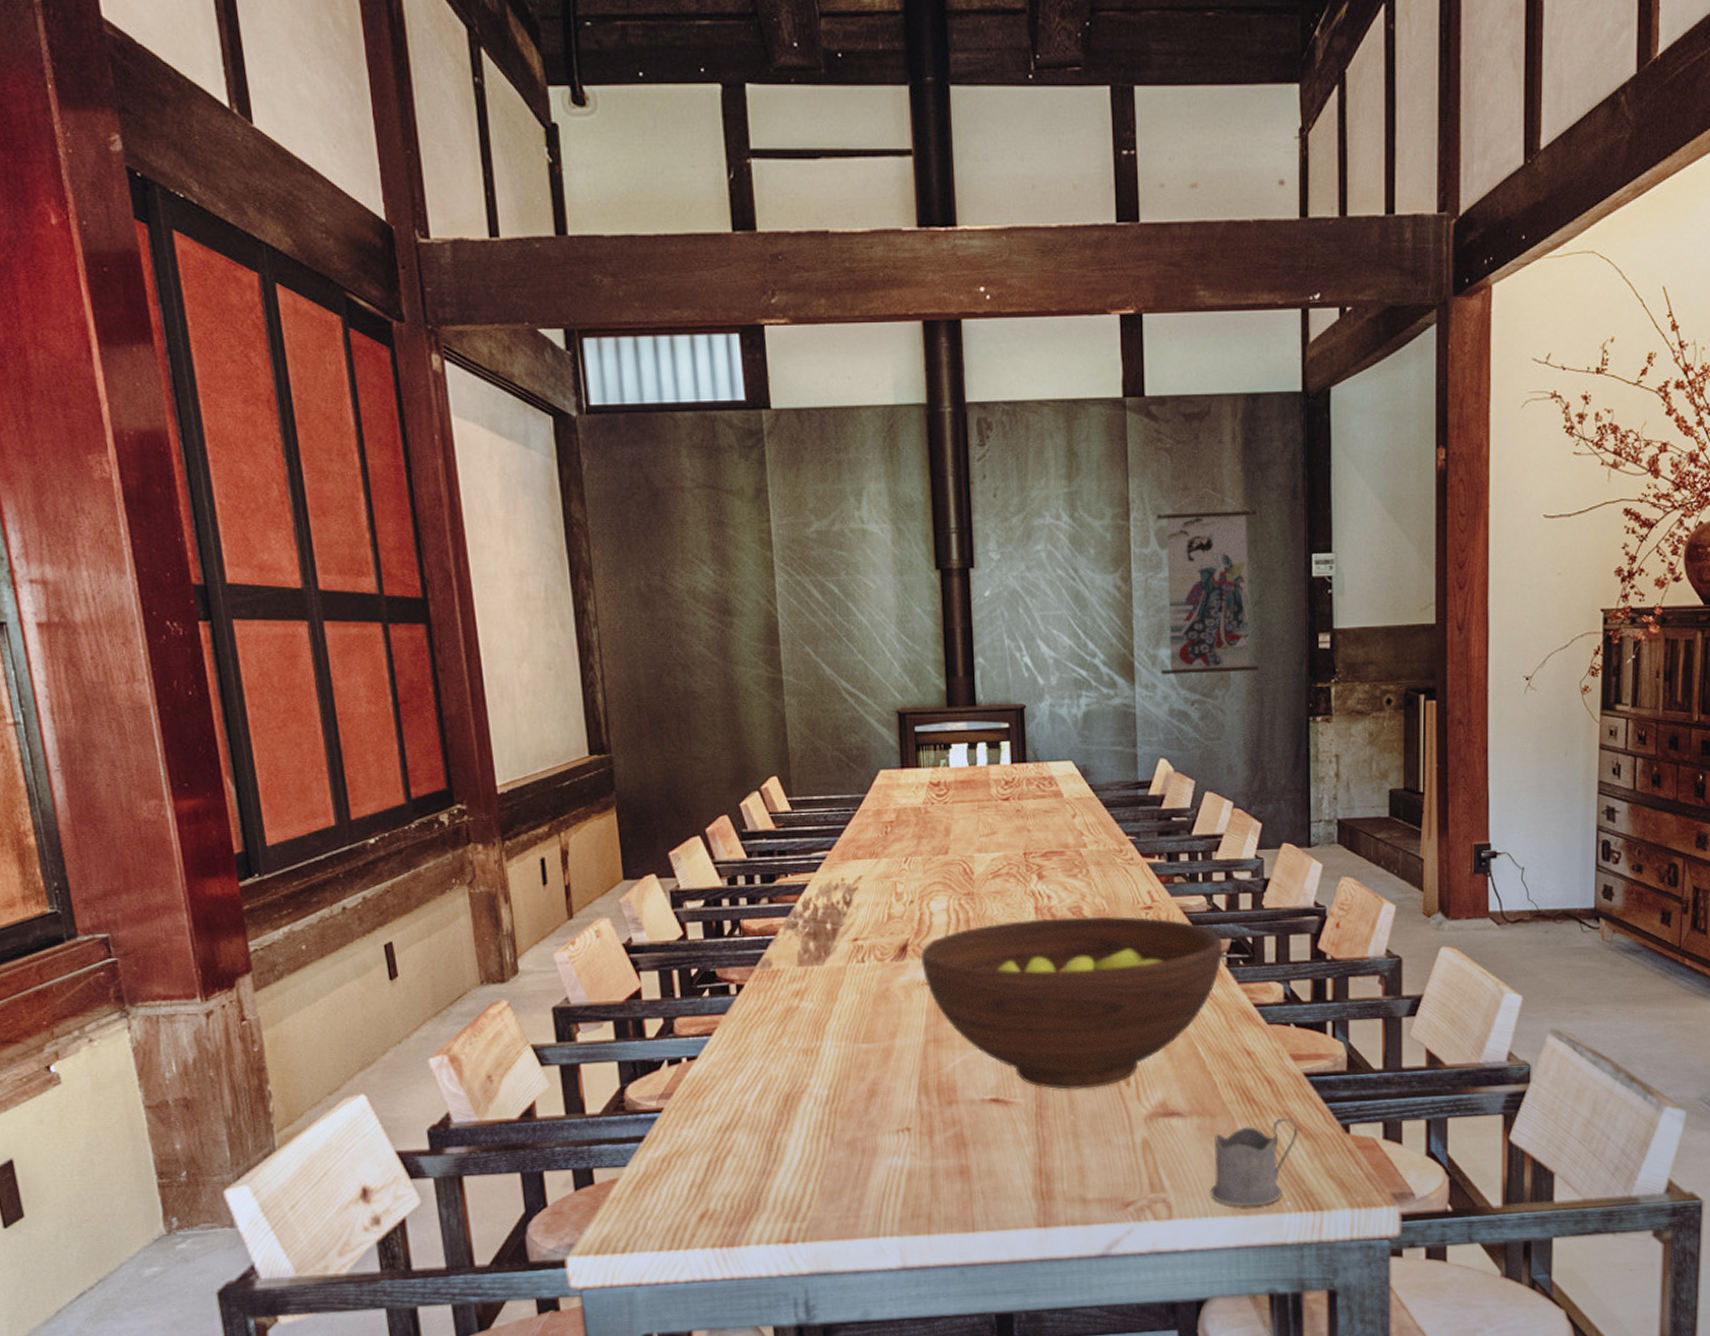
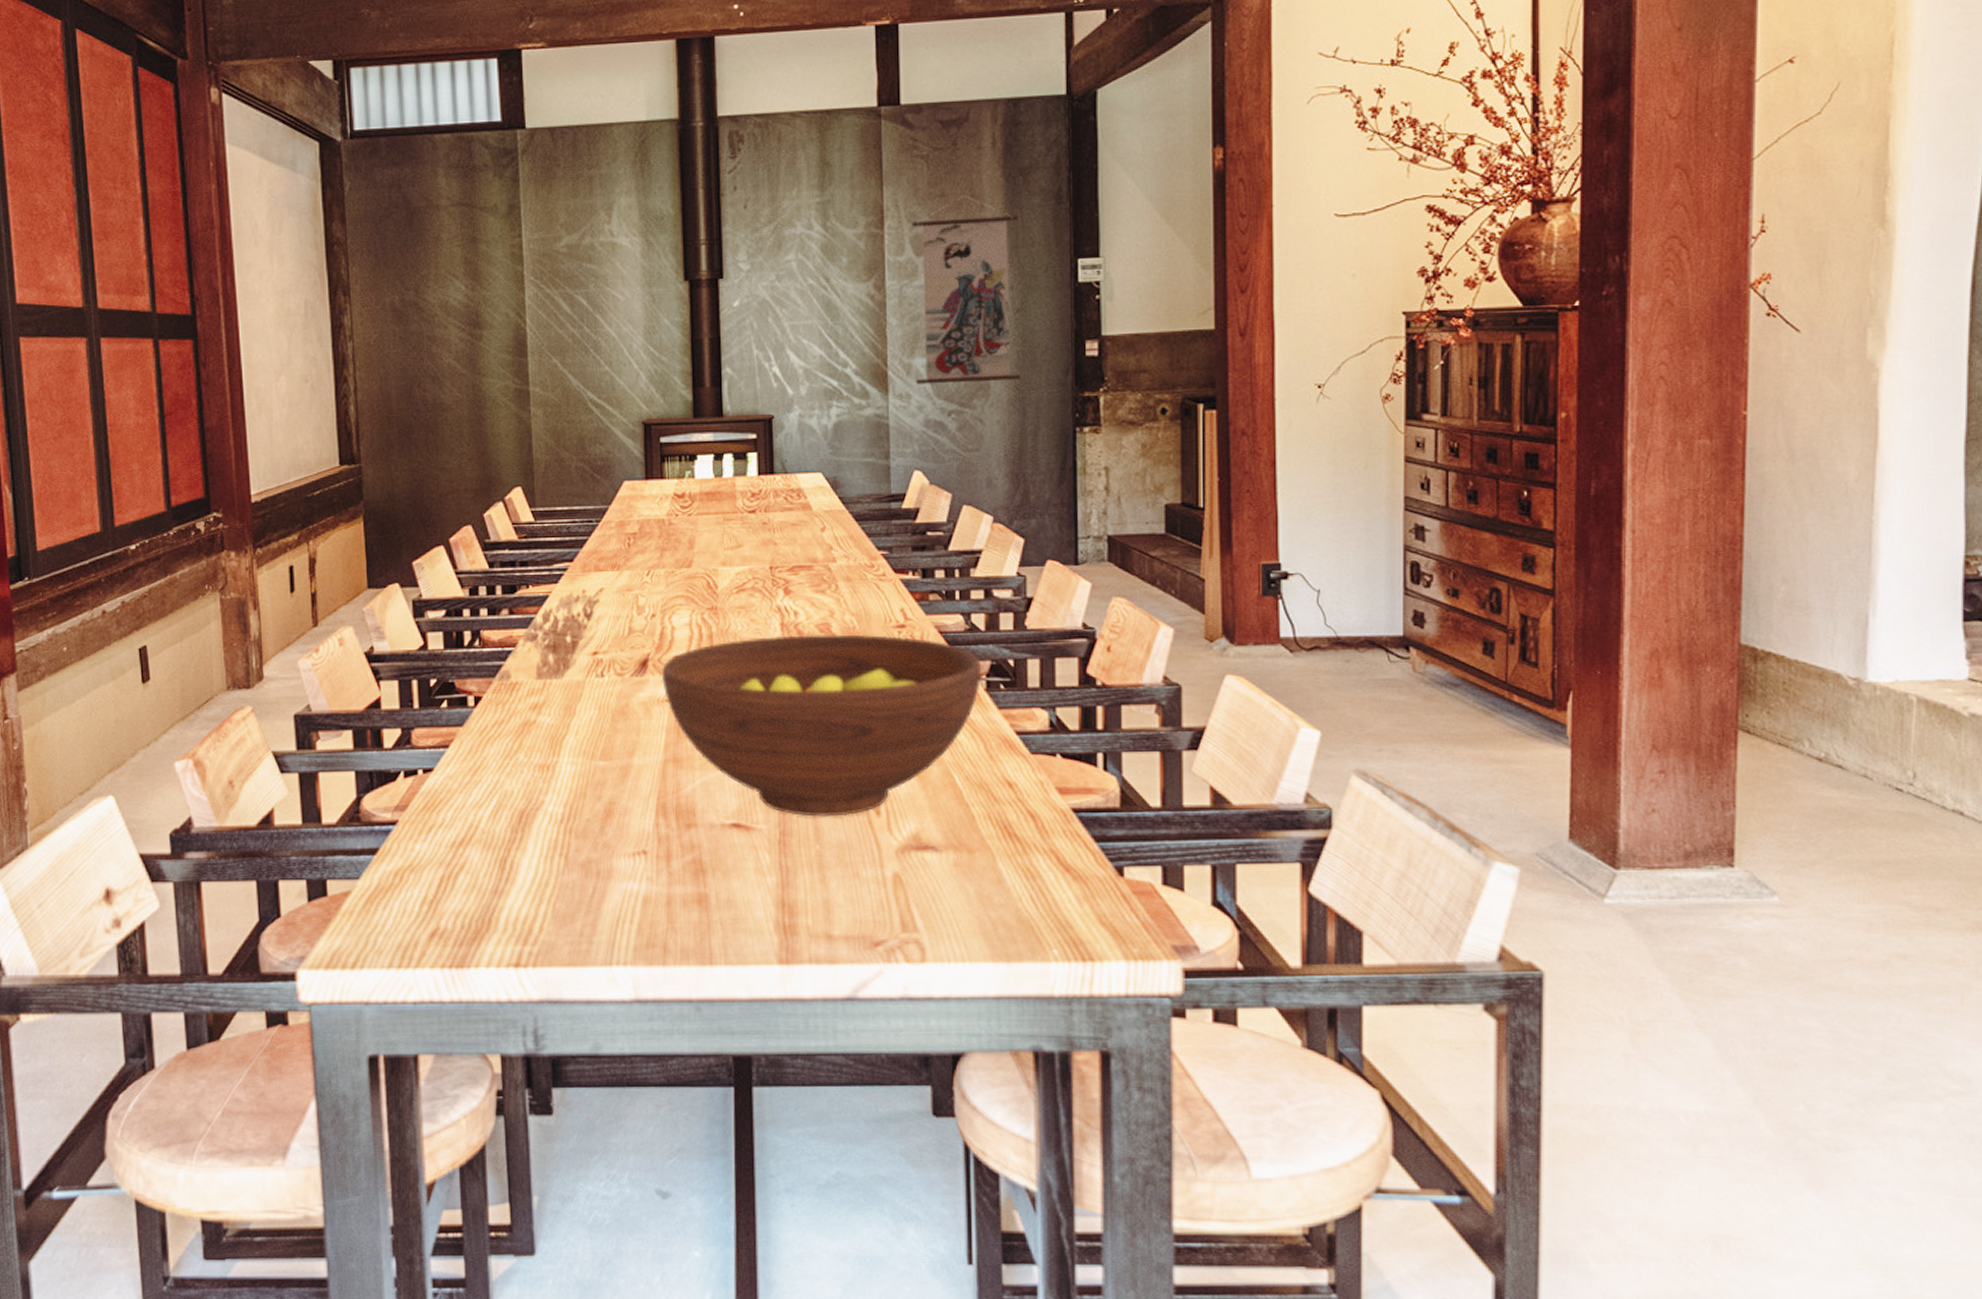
tea glass holder: present [1210,1118,1299,1207] -> none [968,857,1067,953]

